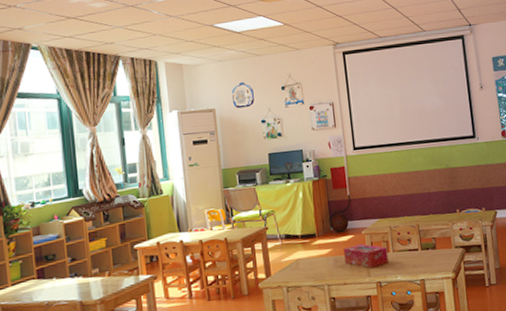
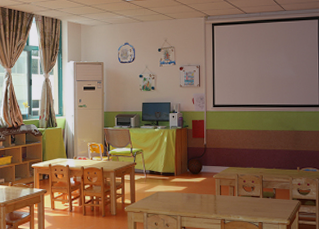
tissue box: present [343,243,389,269] -> none [196,185,233,207]

